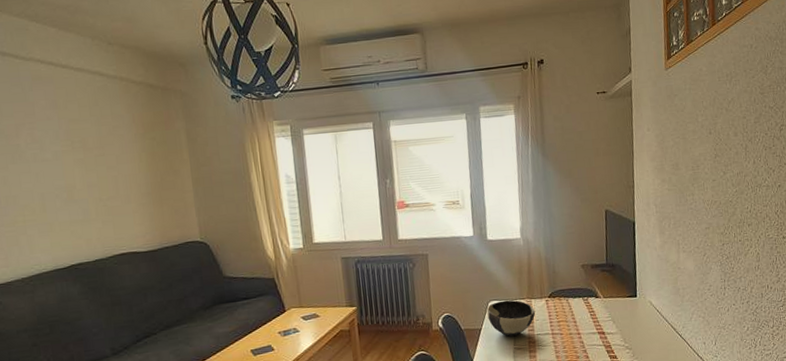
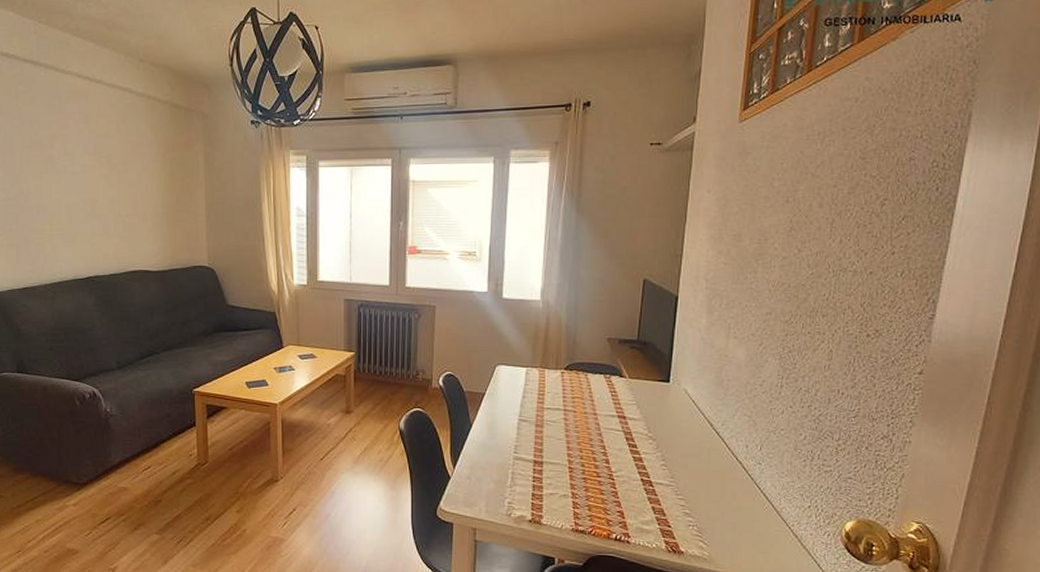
bowl: present [486,300,536,337] -> none [493,366,548,406]

